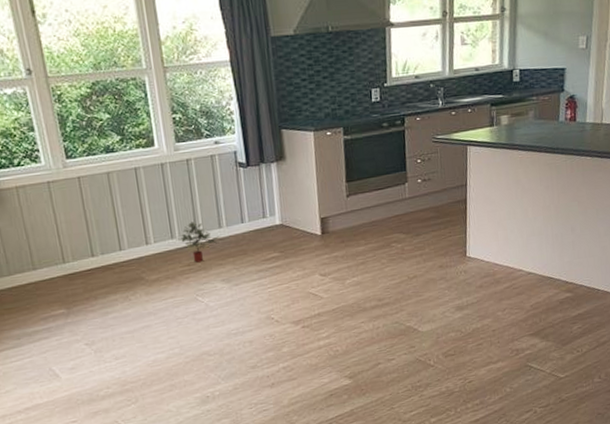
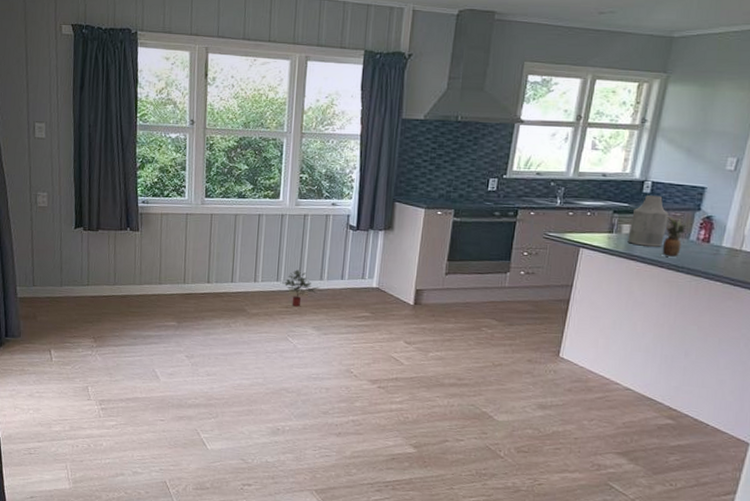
vase: none [507,83,539,135] -> present [627,195,669,247]
fruit: none [537,101,559,141] -> present [662,216,691,257]

